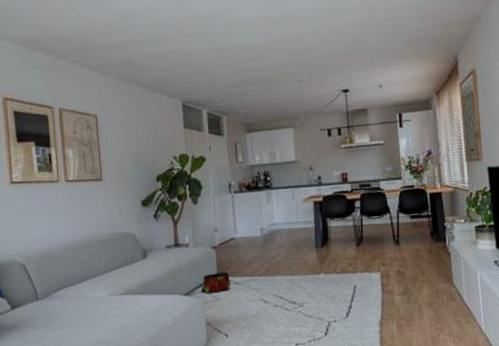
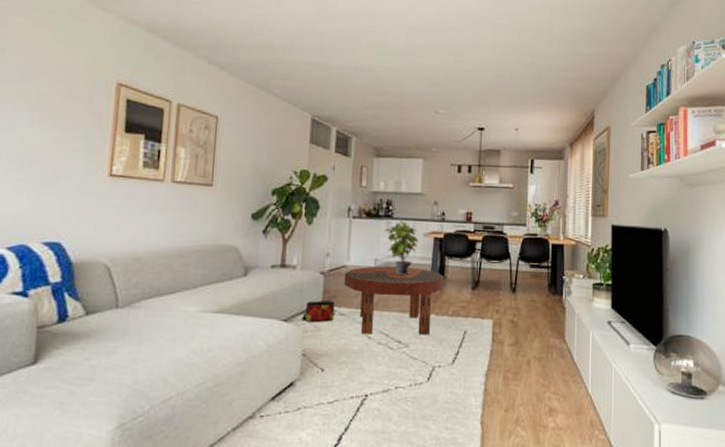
coffee table: none [234,232,329,300] -> present [343,266,444,335]
potted plant: none [265,189,299,240] -> present [384,220,419,275]

